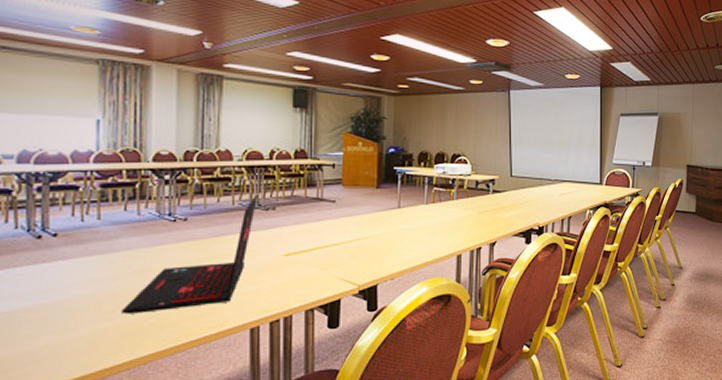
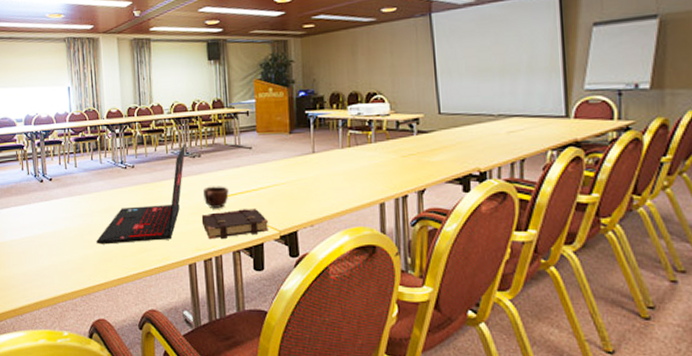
book: none [270,263,348,299] -> present [201,208,270,240]
mug: none [275,241,306,265] -> present [203,186,229,208]

